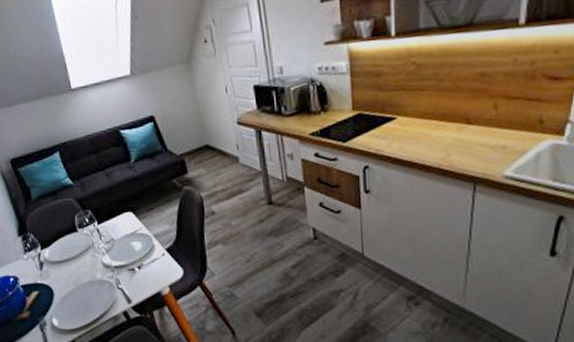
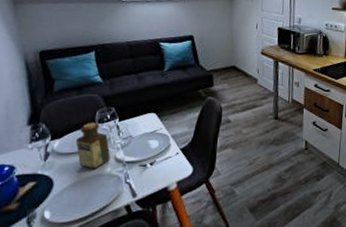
bottle: none [62,227,99,276] -> present [75,122,111,169]

